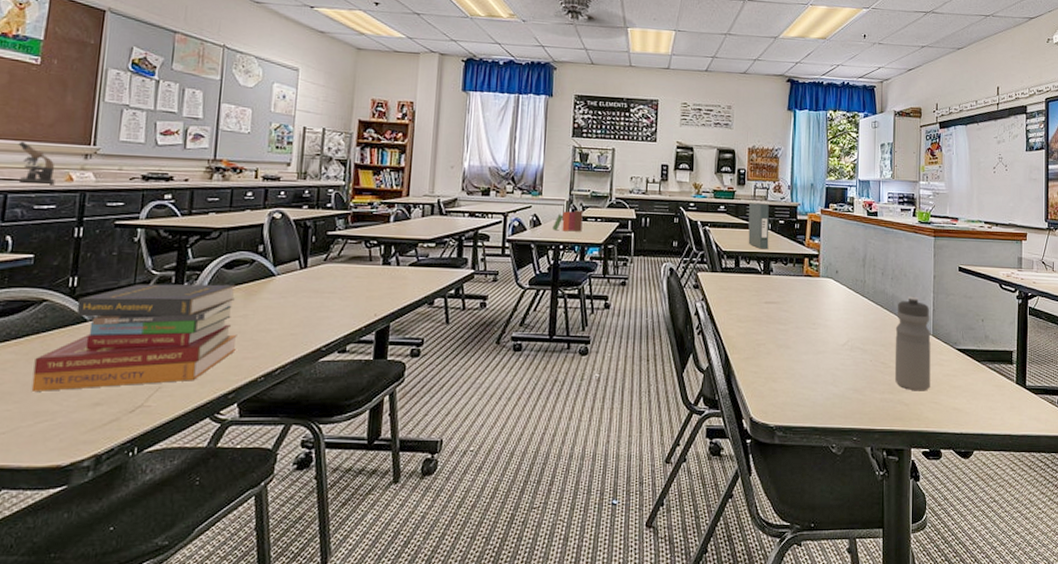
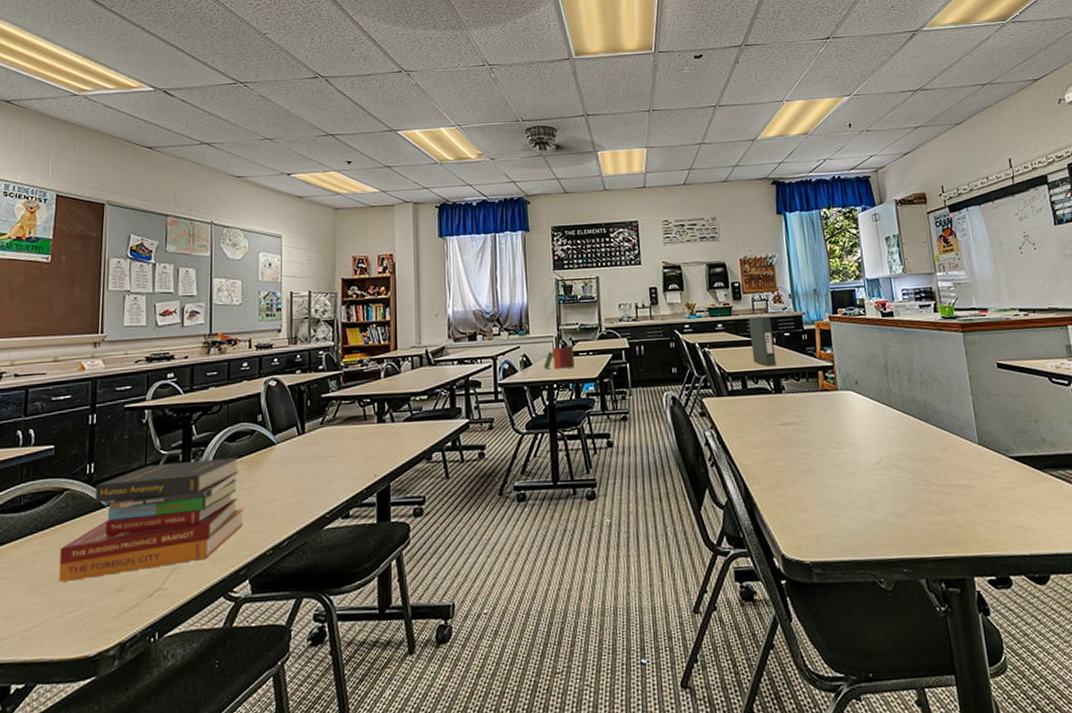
microscope: present [18,141,55,185] -> none [35,336,69,378]
water bottle: present [894,296,931,391] -> none [932,401,985,510]

